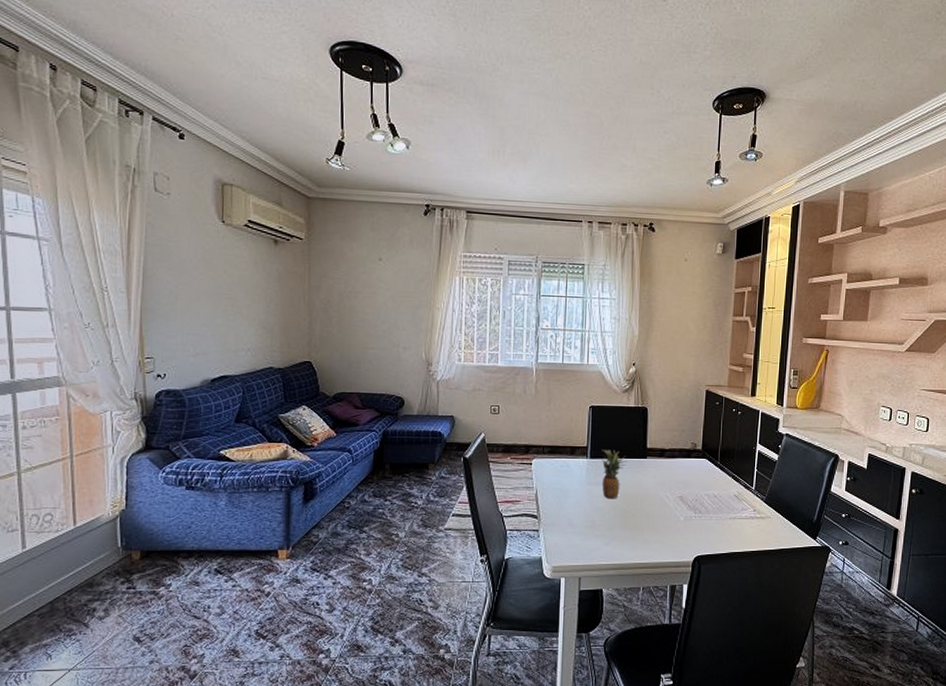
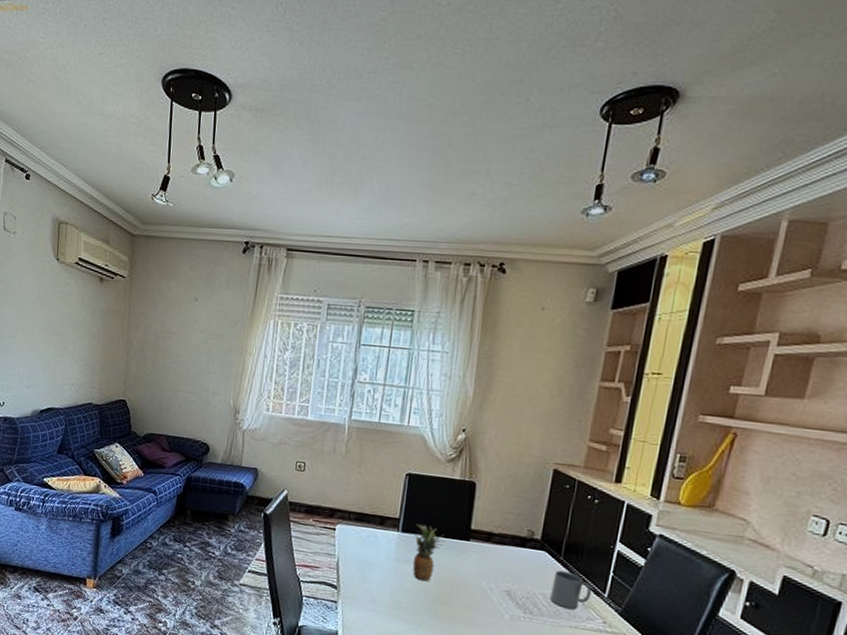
mug: none [713,473,743,503] -> present [550,570,592,609]

